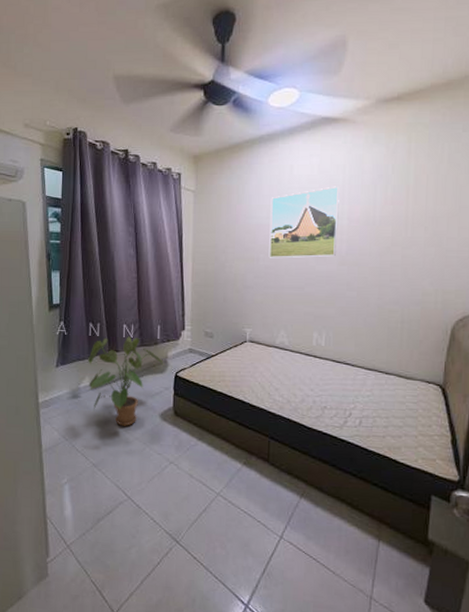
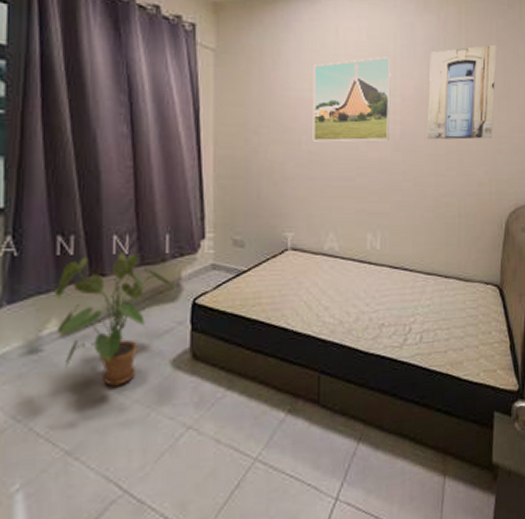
wall art: none [373,166,449,255] -> present [428,44,497,140]

